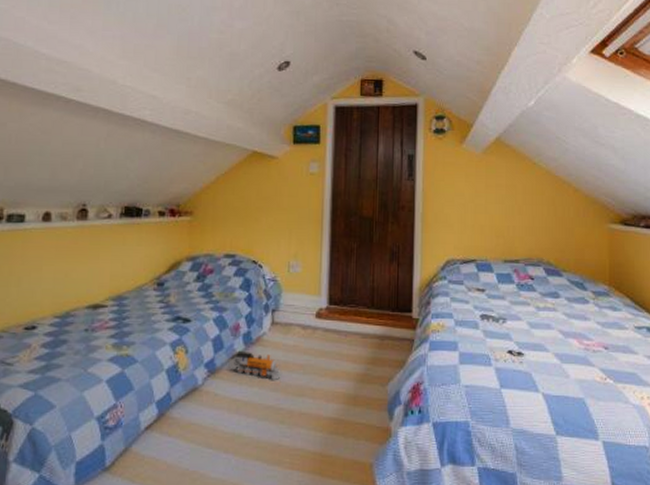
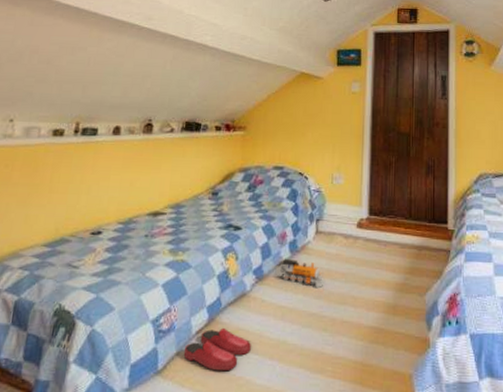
slippers: none [132,422,205,466] -> present [183,327,251,372]

